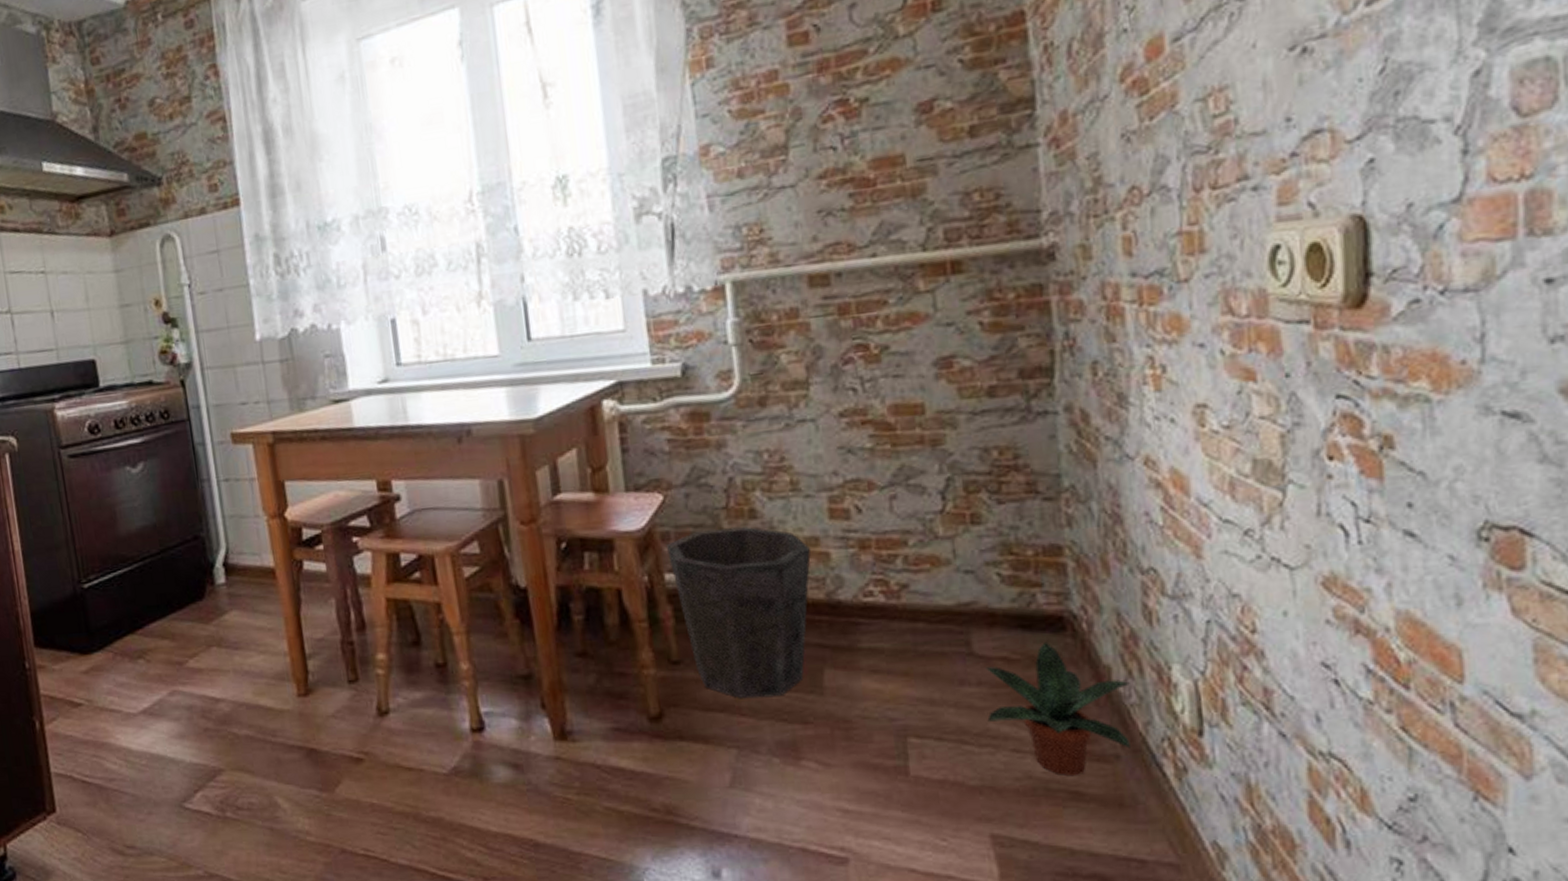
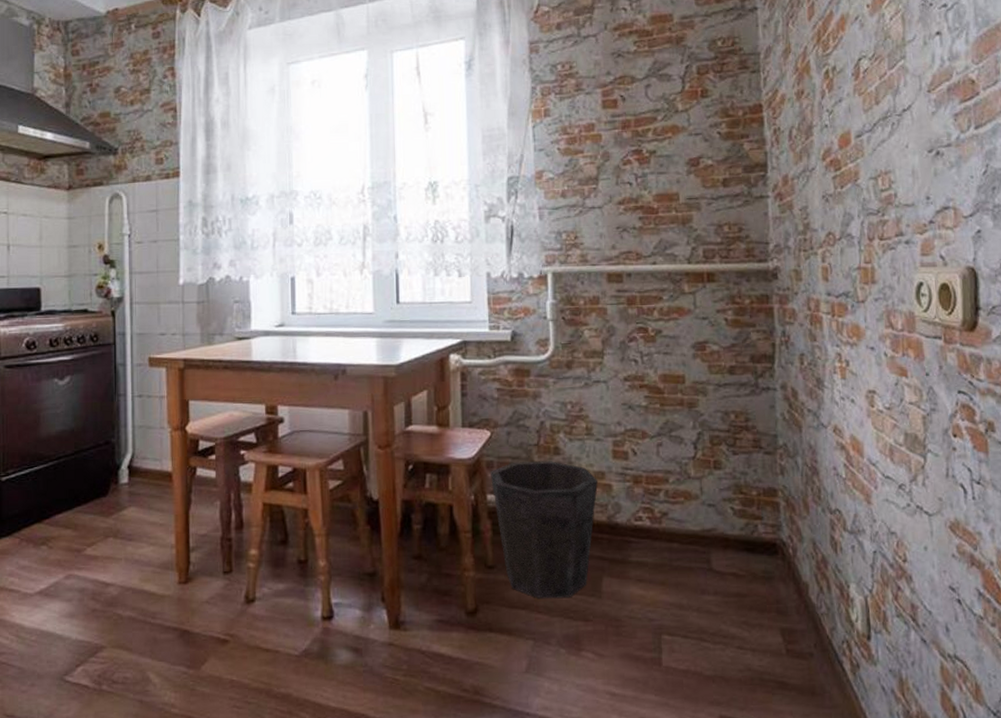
potted plant: present [985,641,1130,777] -> none [720,562,821,670]

